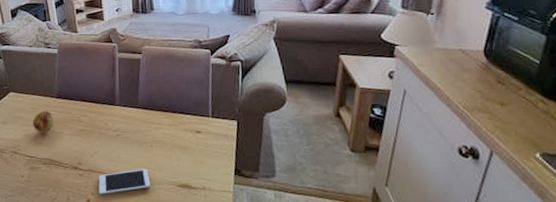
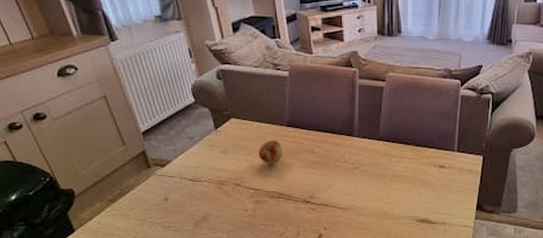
cell phone: present [98,169,151,196] -> none [332,203,389,230]

